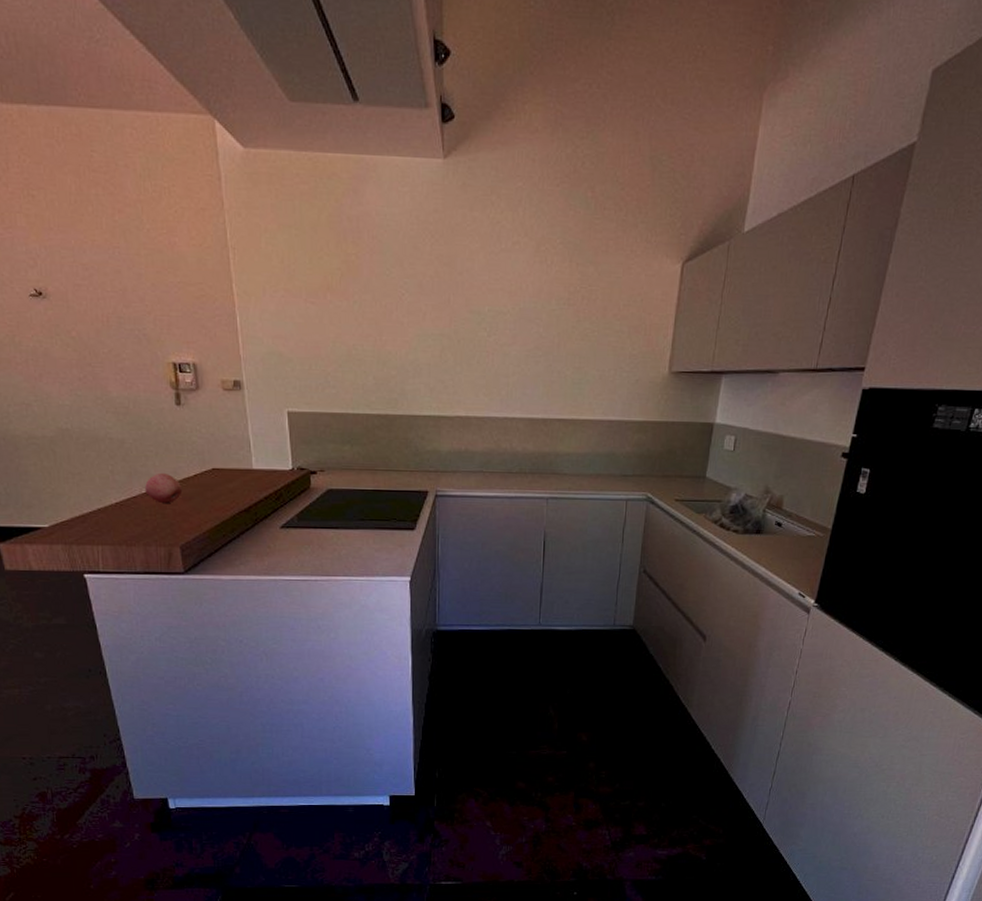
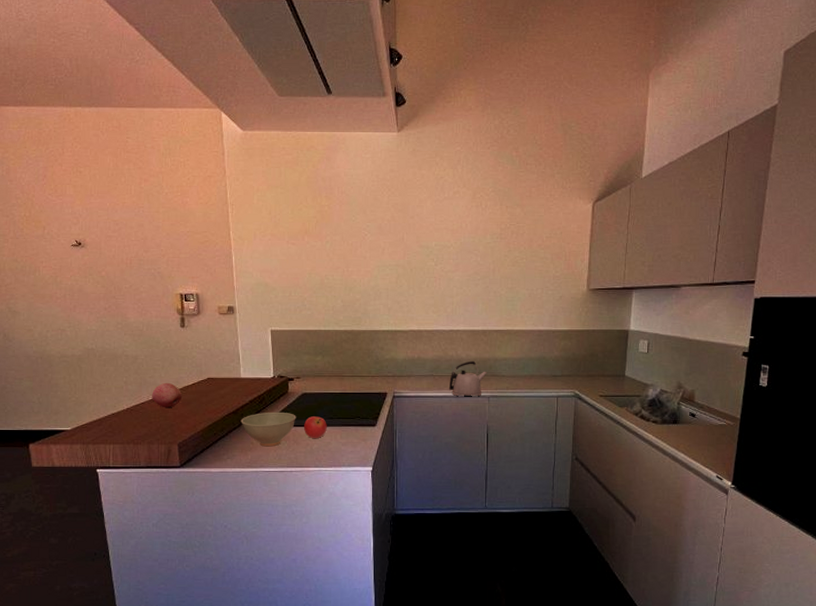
bowl: none [254,510,321,552] -> present [240,411,296,447]
fruit: none [329,517,357,544] -> present [303,416,327,439]
kettle: none [500,455,546,497] -> present [448,360,487,396]

